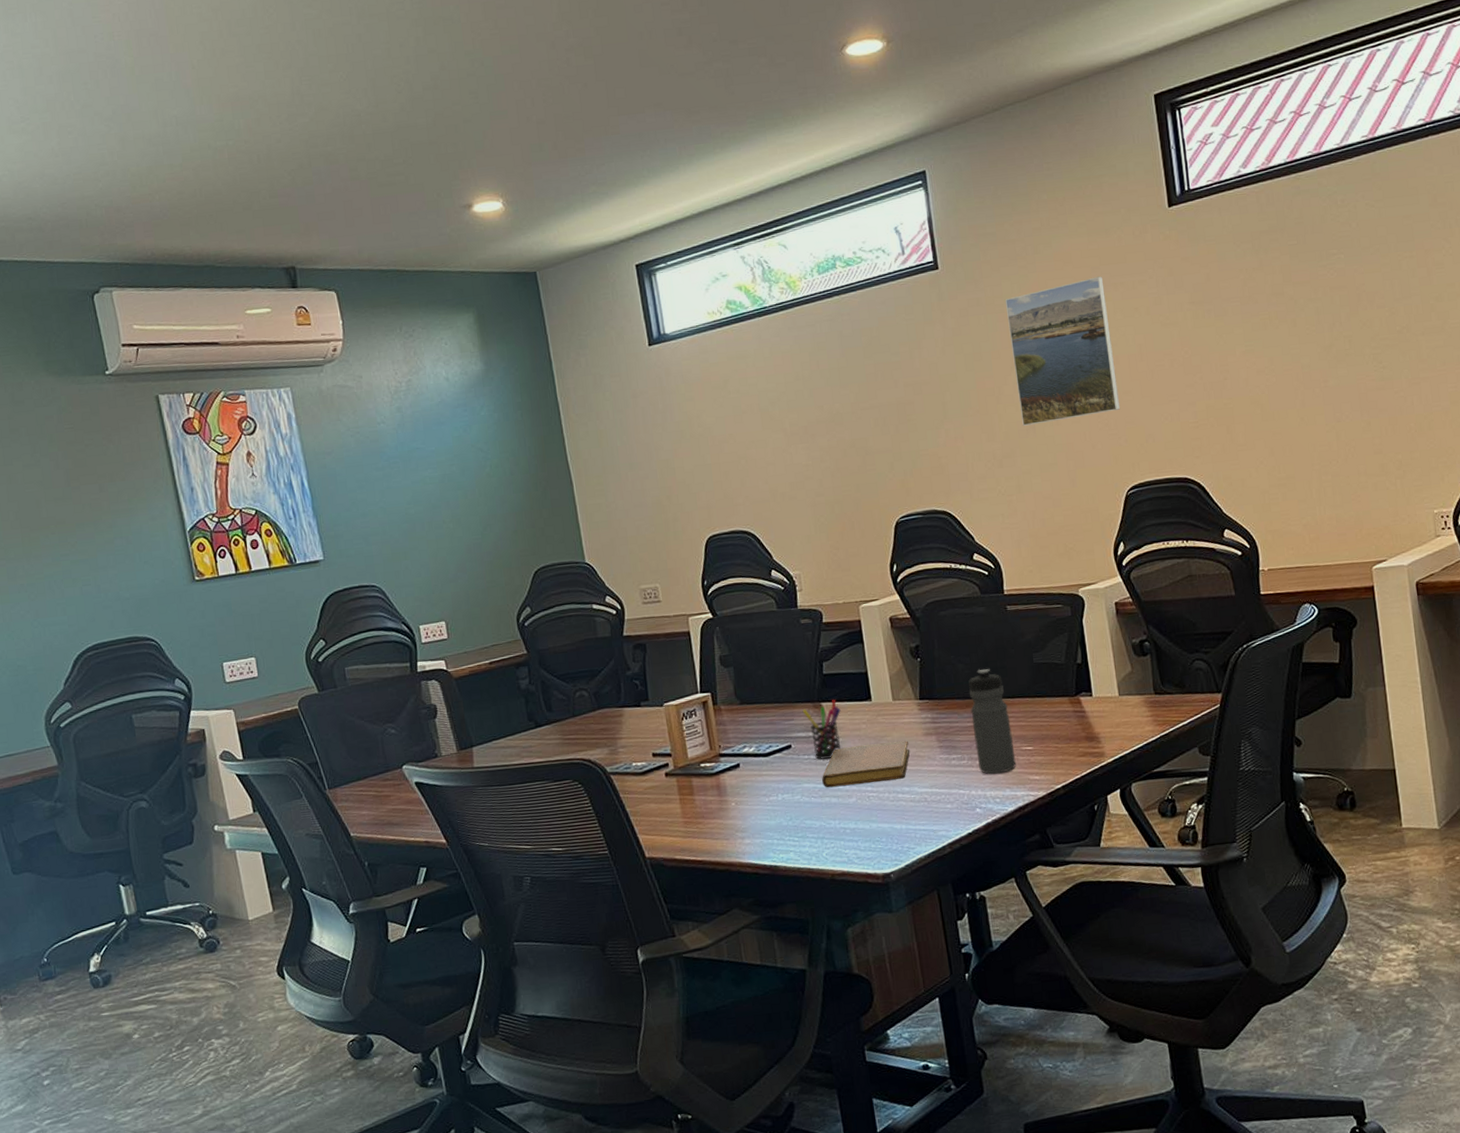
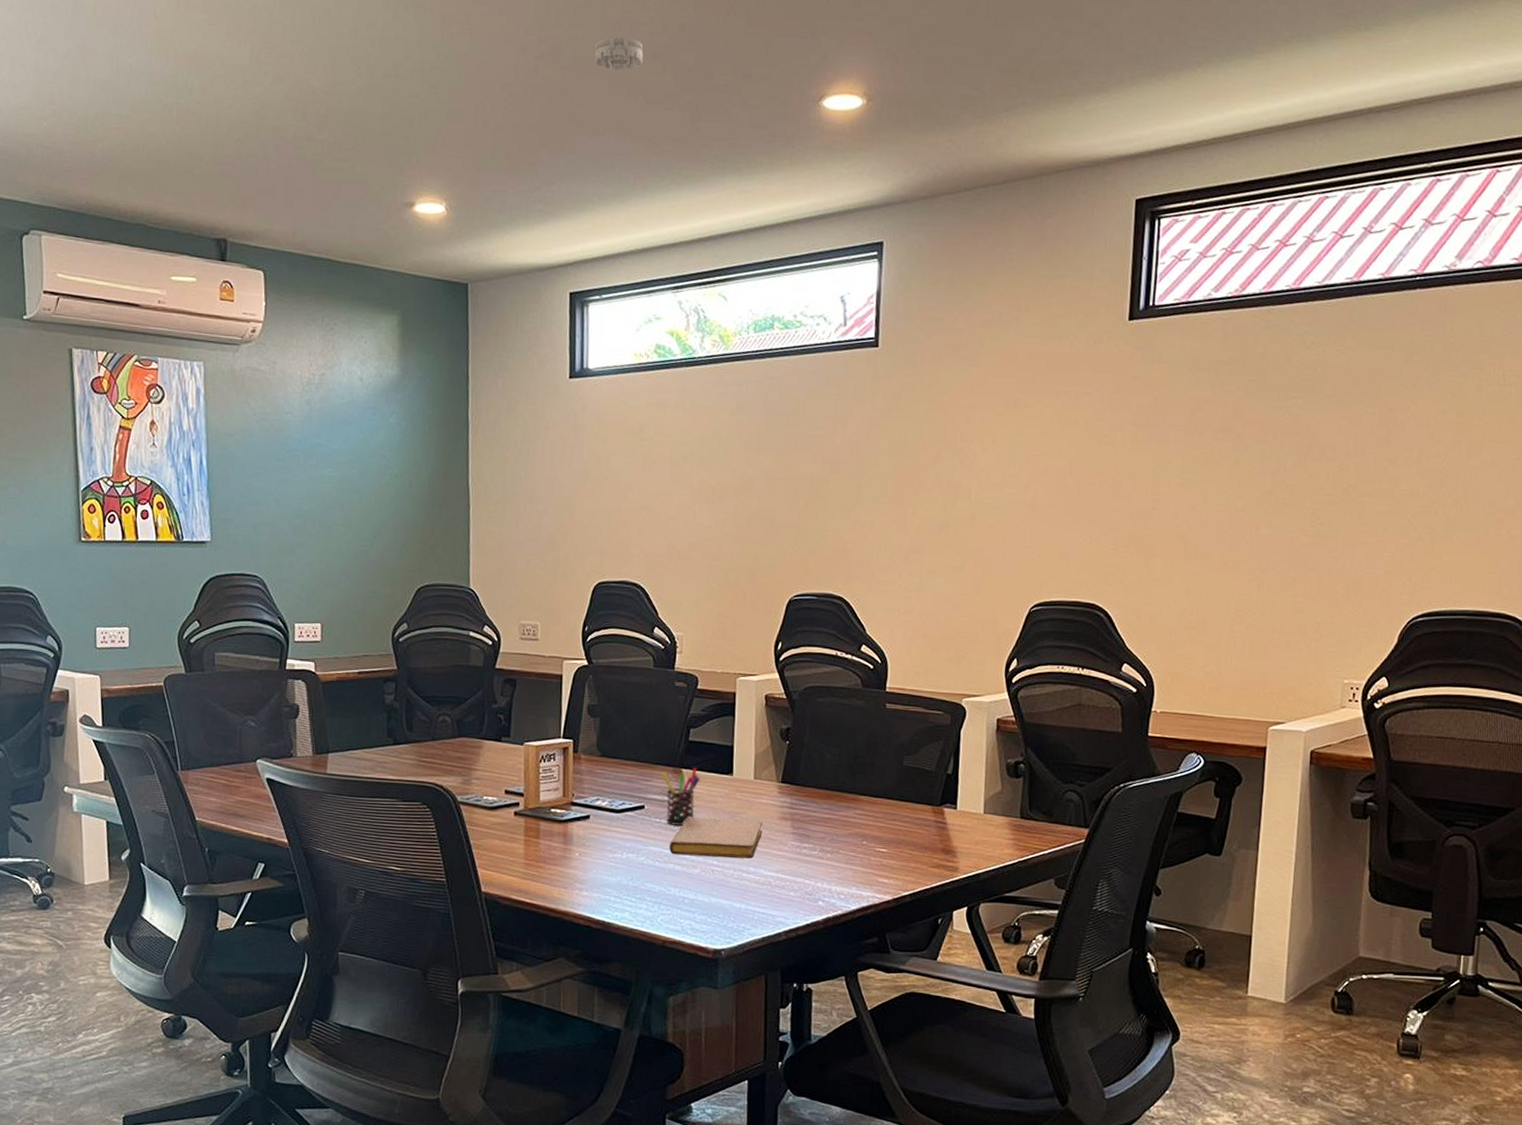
smoke detector: none [621,18,669,51] -> present [594,36,644,71]
water bottle: present [968,668,1016,774] -> none [829,762,869,871]
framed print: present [1004,276,1121,426] -> none [936,381,1047,524]

